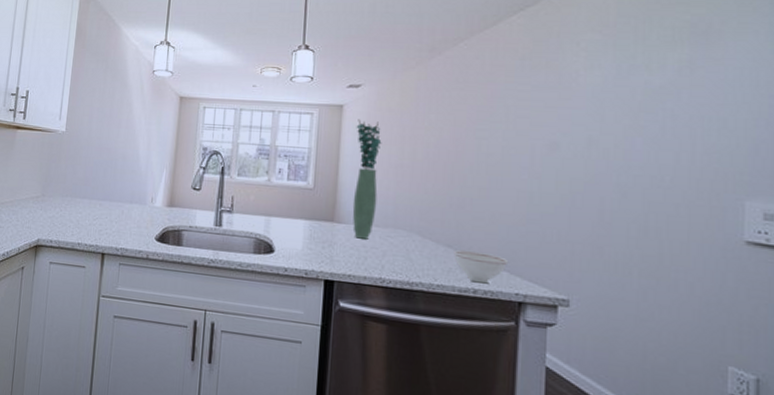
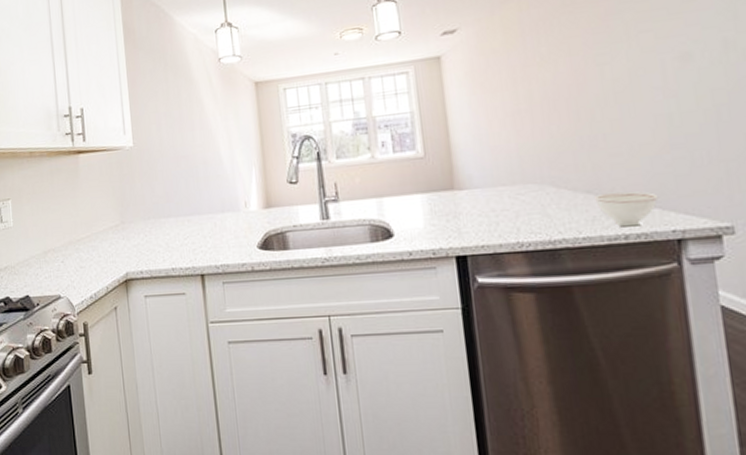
vase: present [352,119,382,240] -> none [459,67,500,203]

